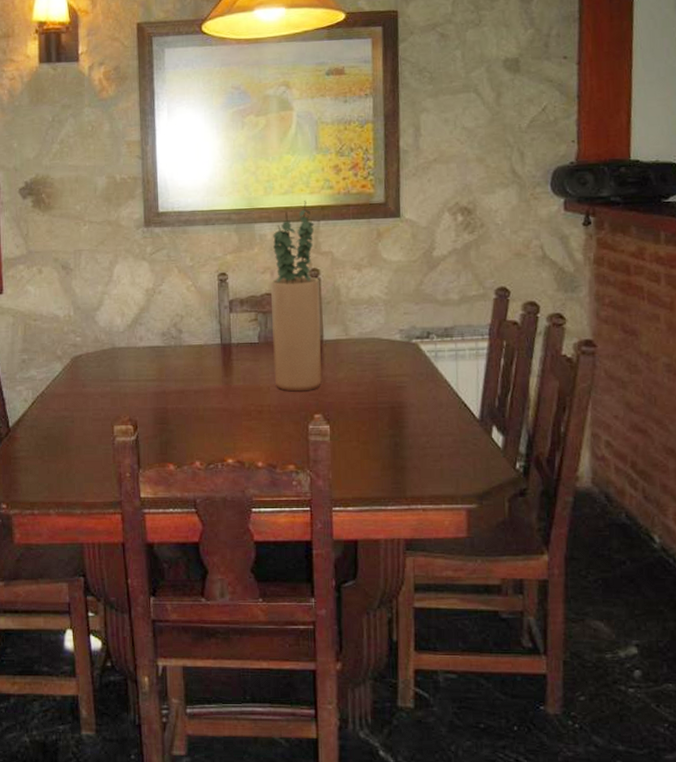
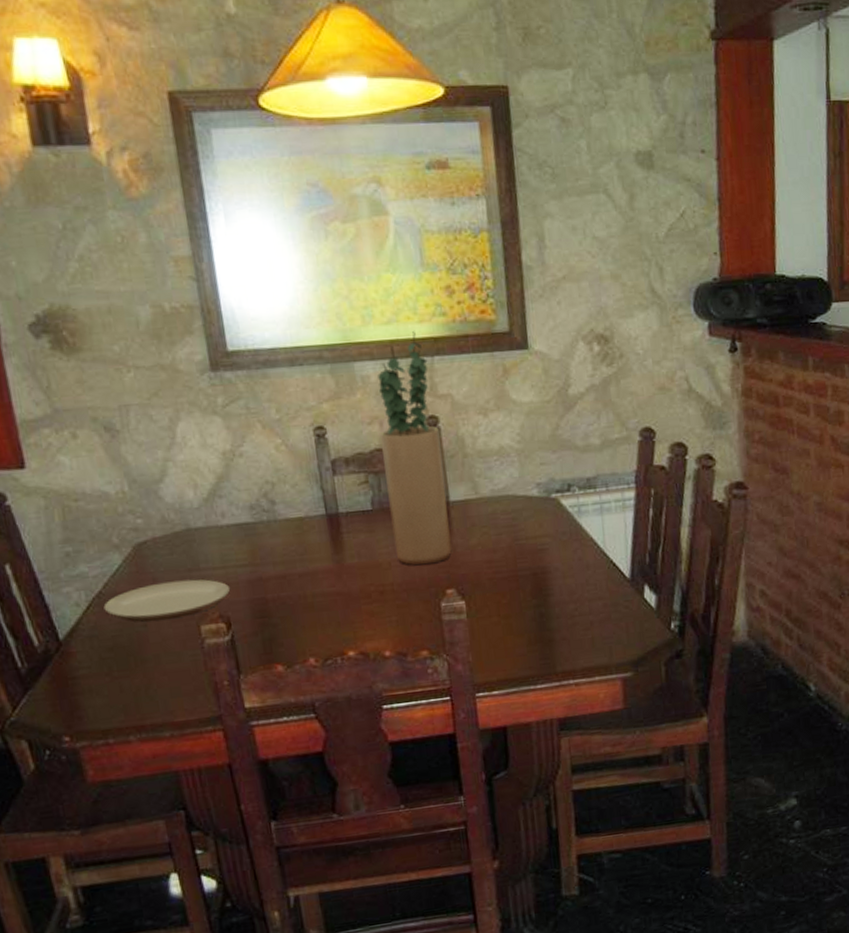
plate: none [44,388,140,419] -> present [103,579,231,622]

